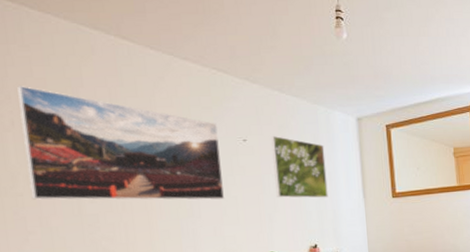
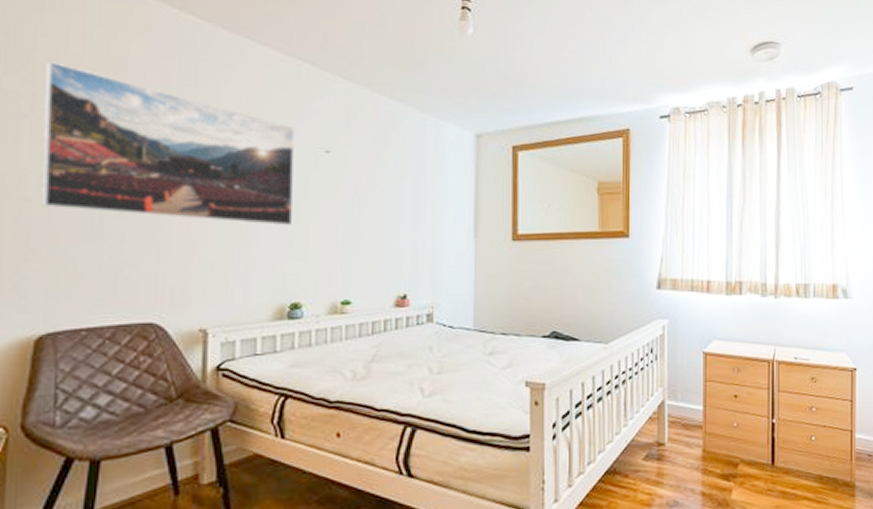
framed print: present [271,135,329,198] -> none [360,148,430,234]

